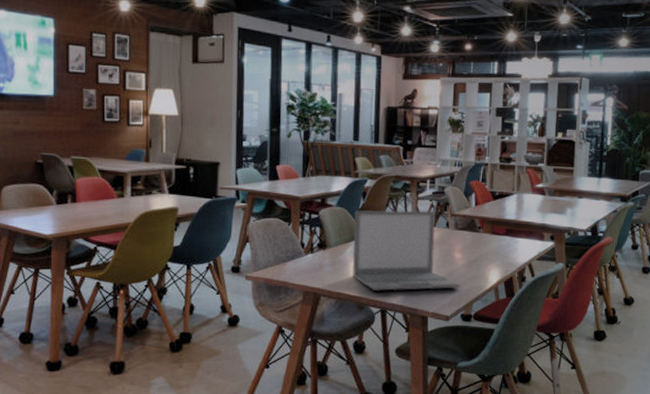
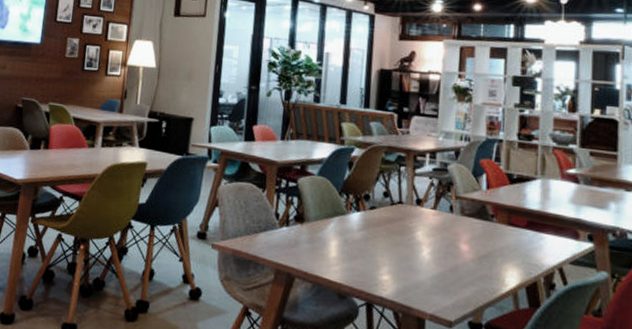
laptop: present [352,210,460,291] -> none [333,182,468,288]

